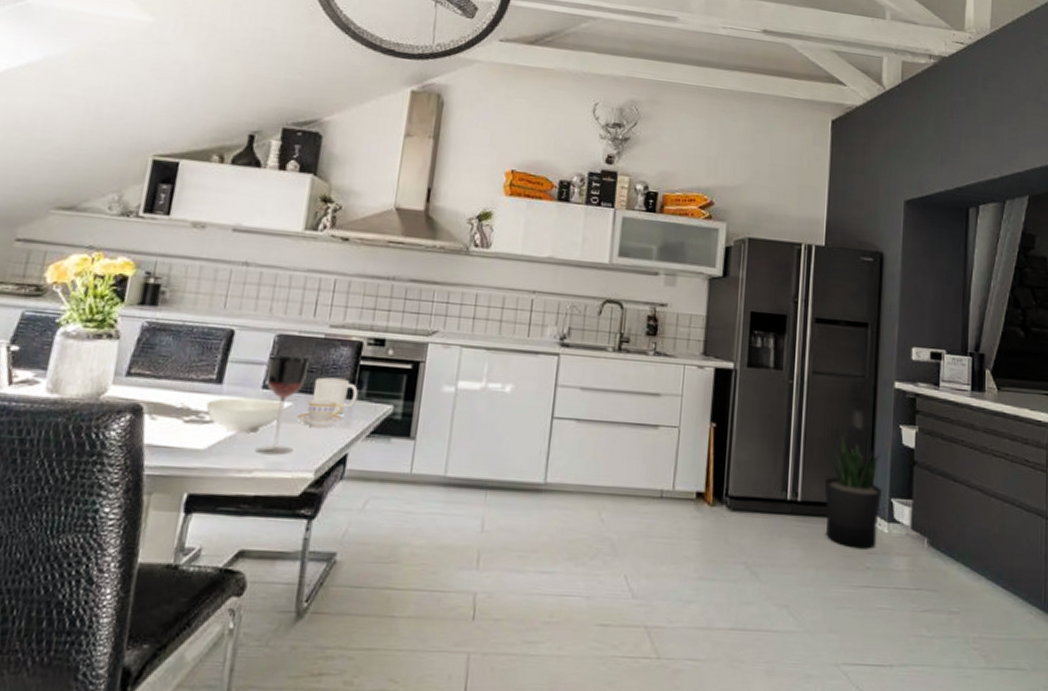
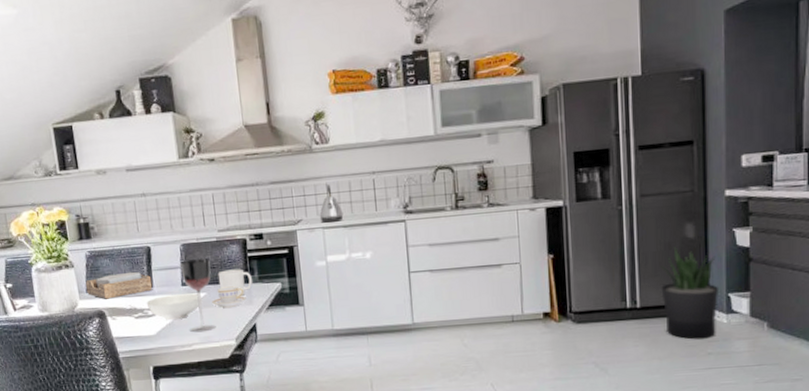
napkin holder: none [126,357,224,390] -> present [86,272,153,299]
kettle: none [460,295,490,343] -> present [319,184,344,224]

